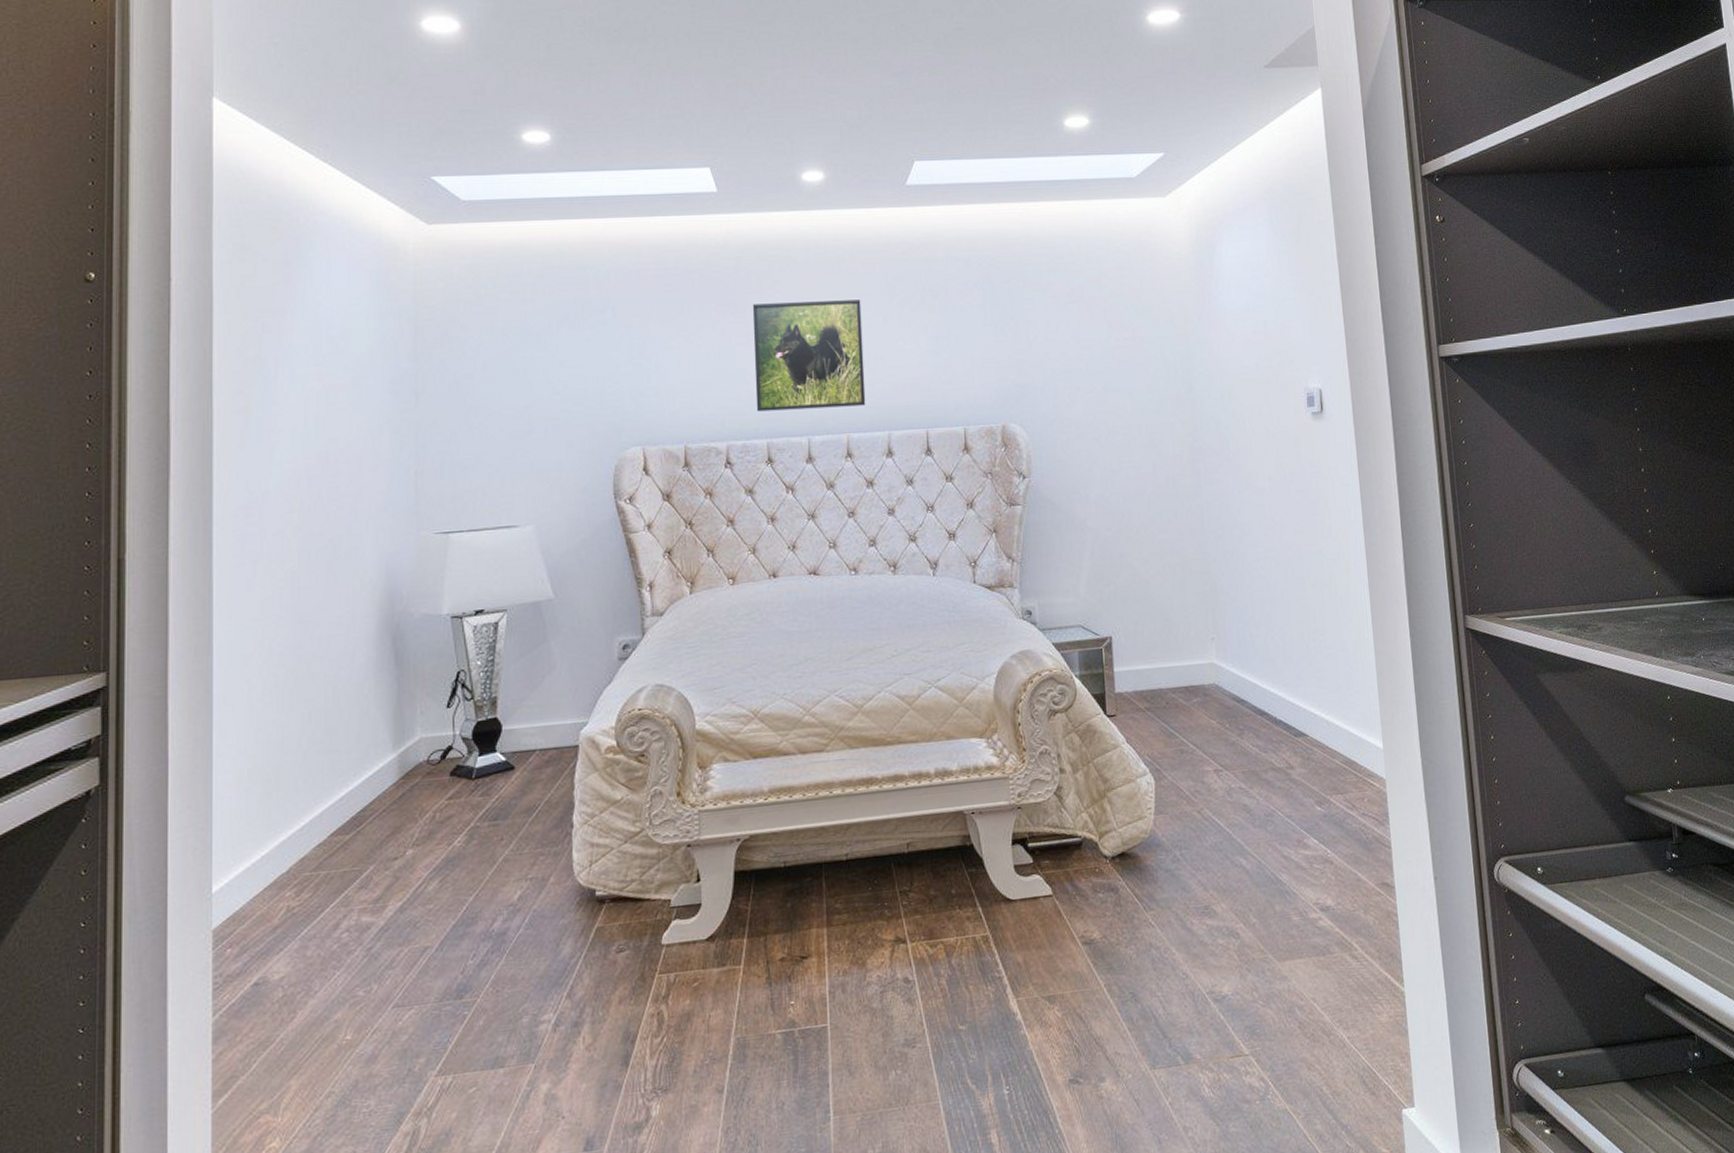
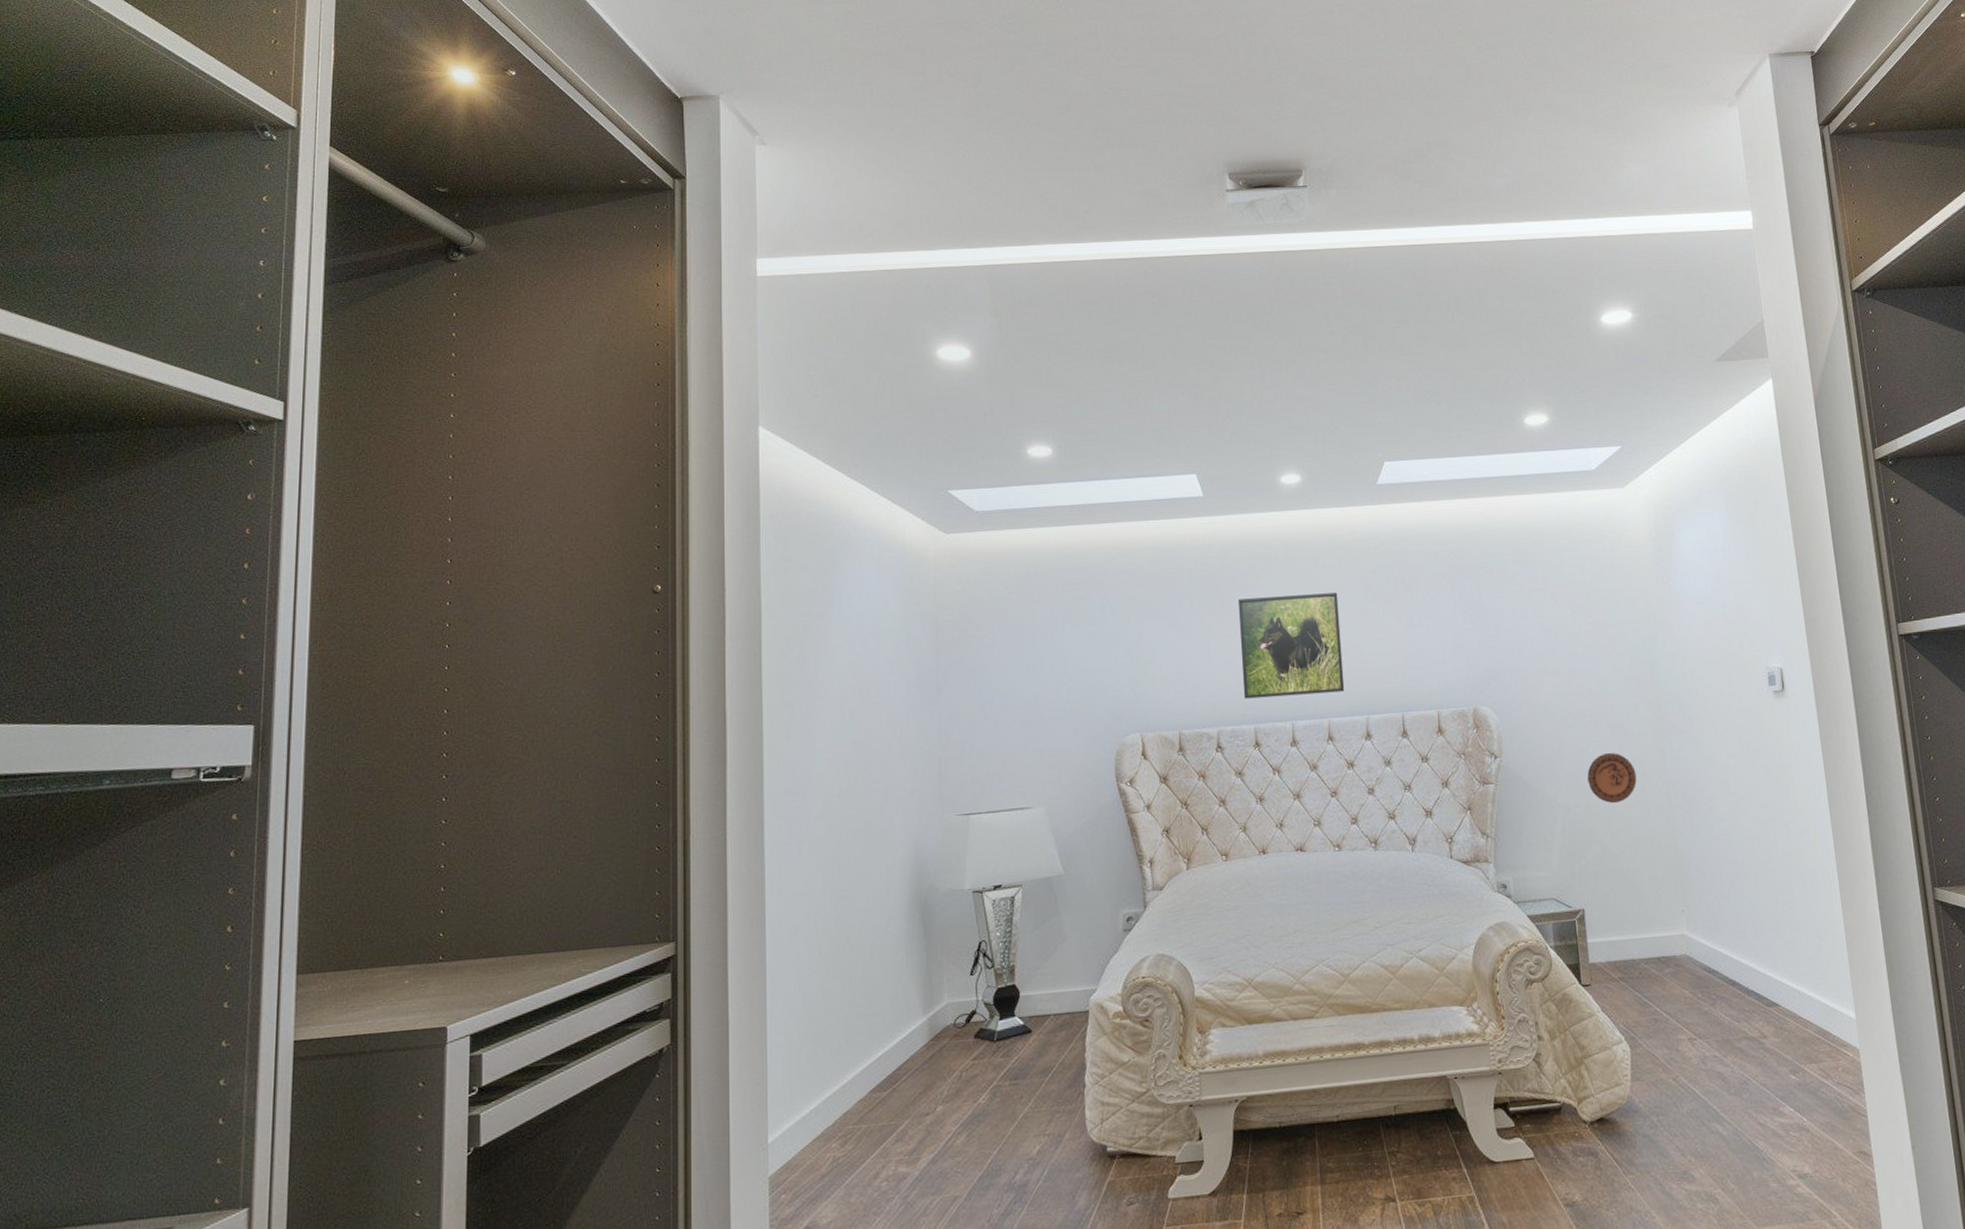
decorative plate: none [1119,474,1170,527] -> present [1587,753,1637,804]

